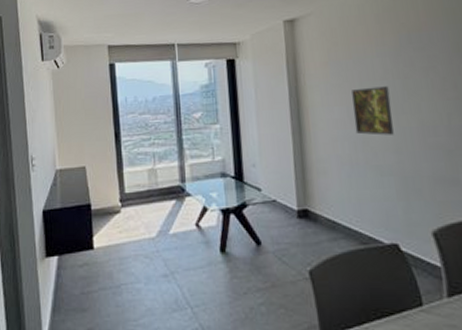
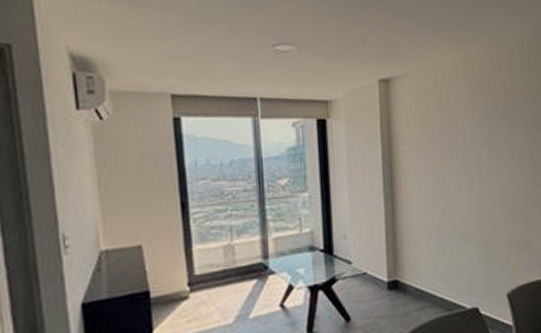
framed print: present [352,86,394,136] -> none [442,154,479,203]

